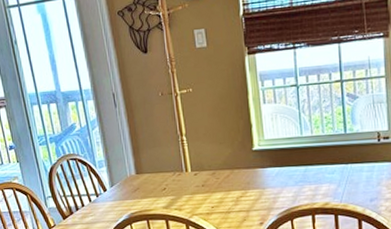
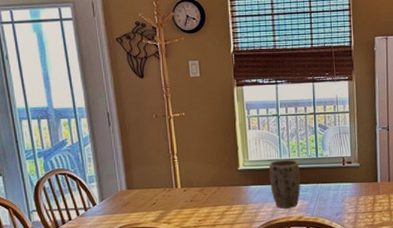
plant pot: none [287,137,326,194] -> present [268,160,300,209]

